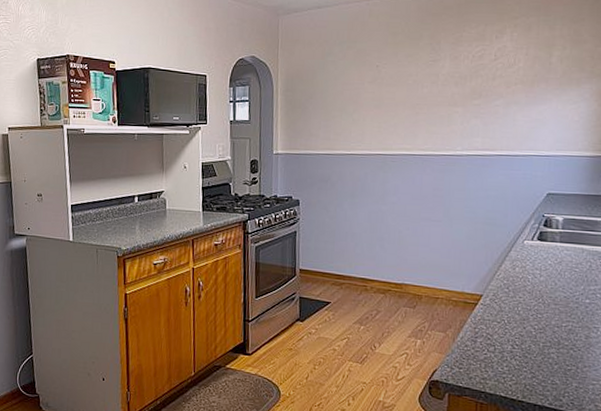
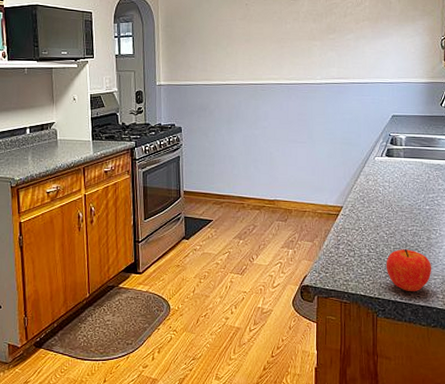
fruit: none [532,347,591,397] -> present [386,249,432,291]

